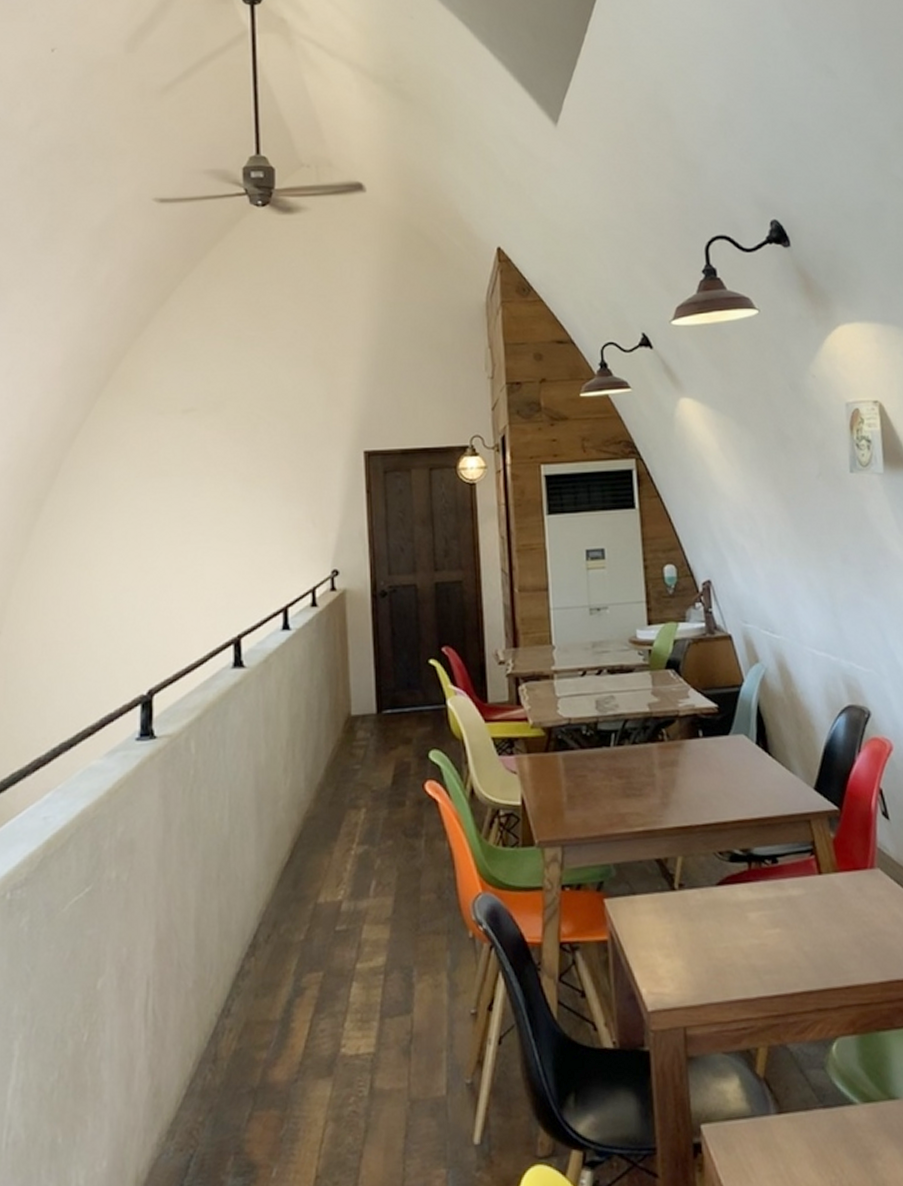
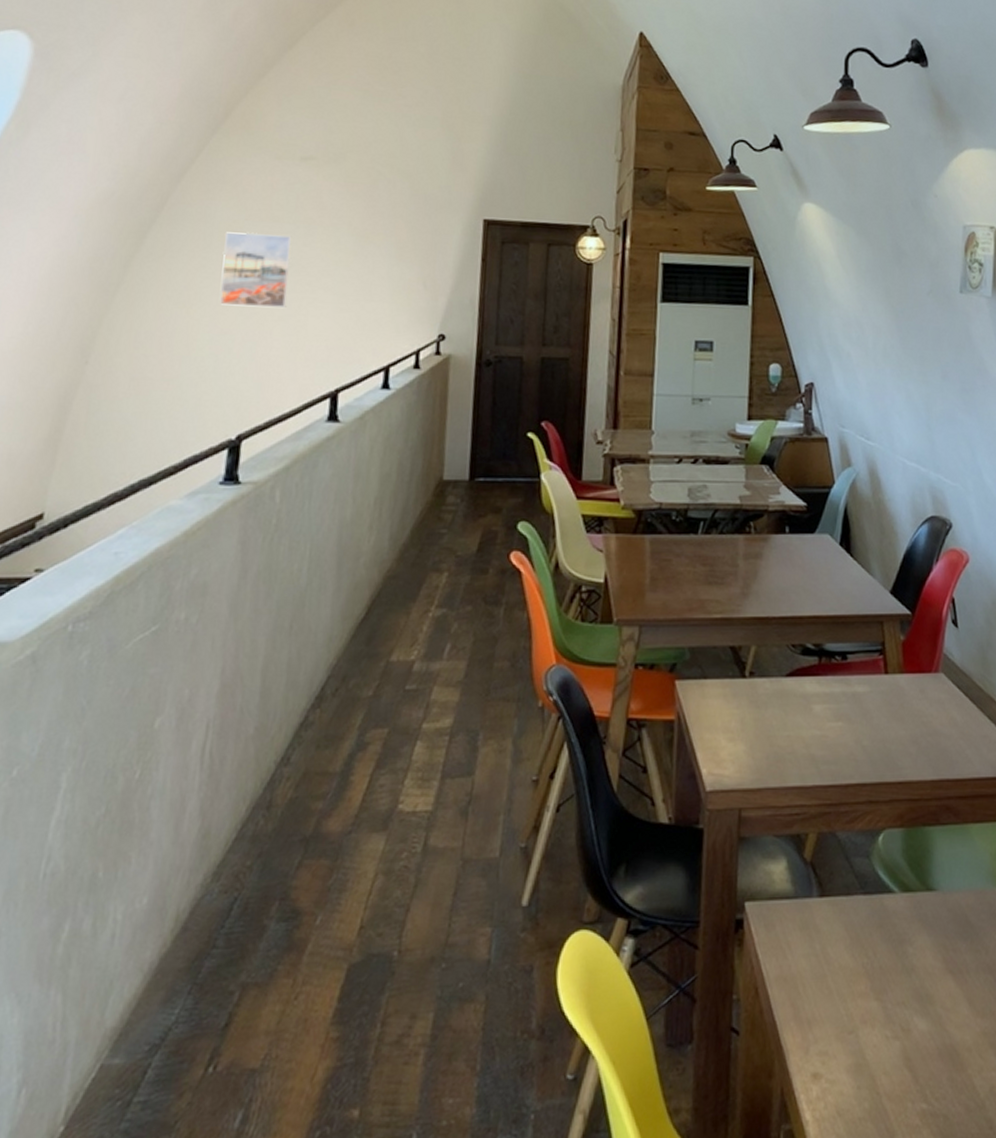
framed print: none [118,489,183,563] -> present [220,232,292,308]

